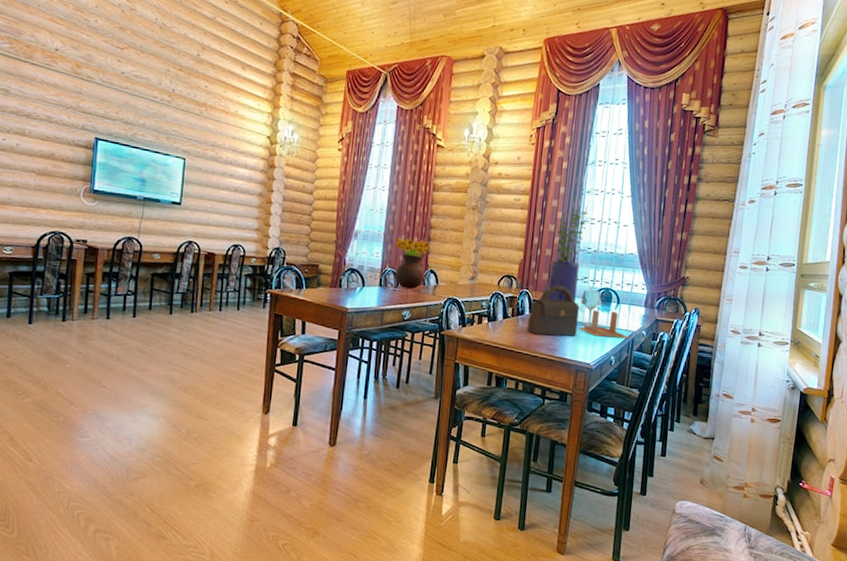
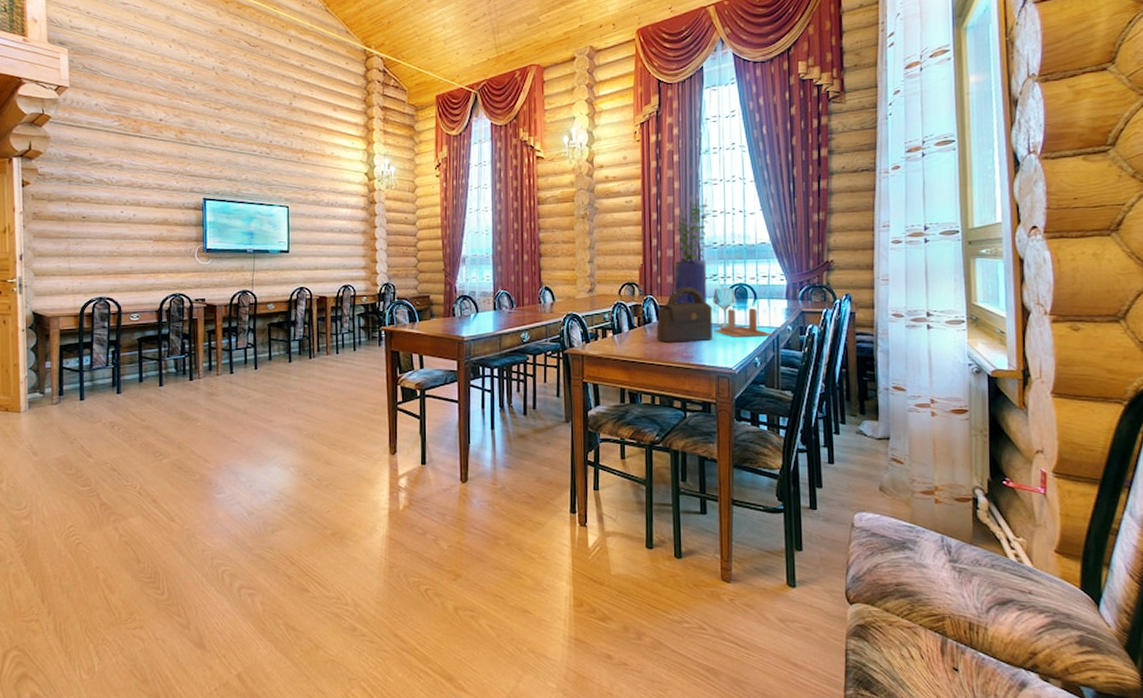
flower arrangement: present [395,236,431,290] -> none [505,255,543,310]

